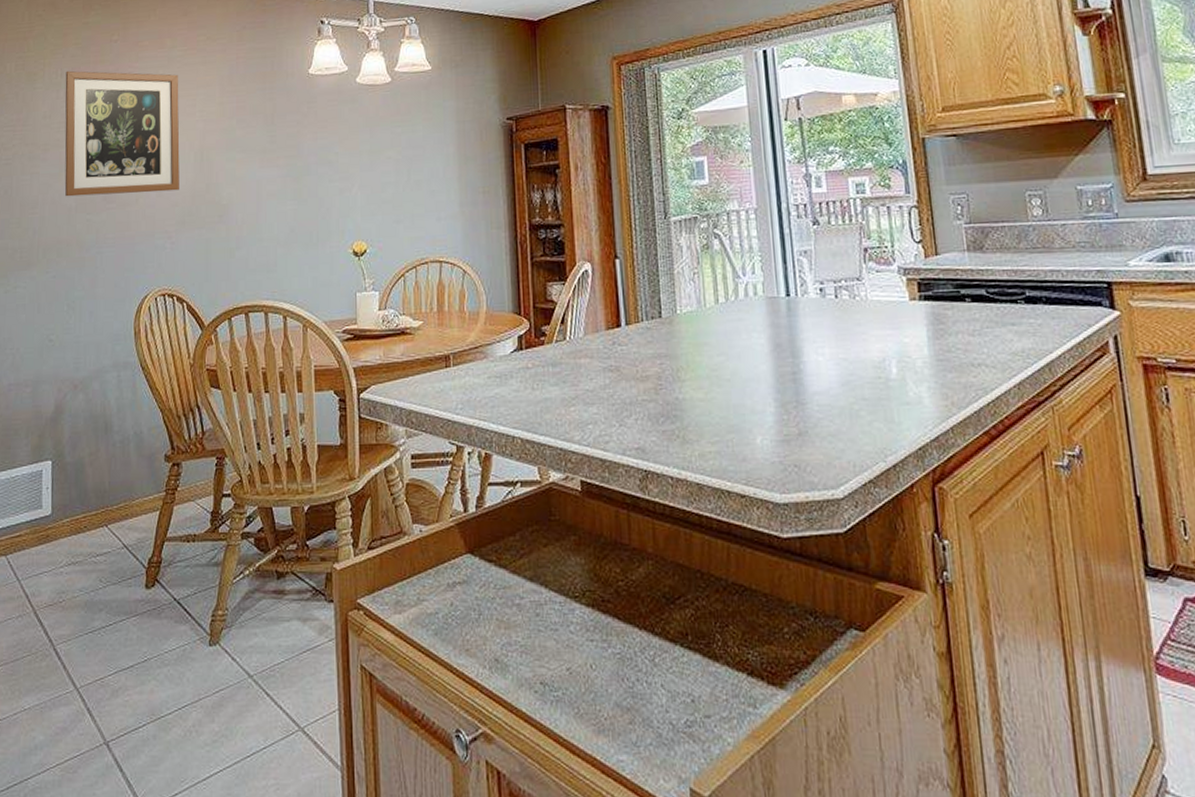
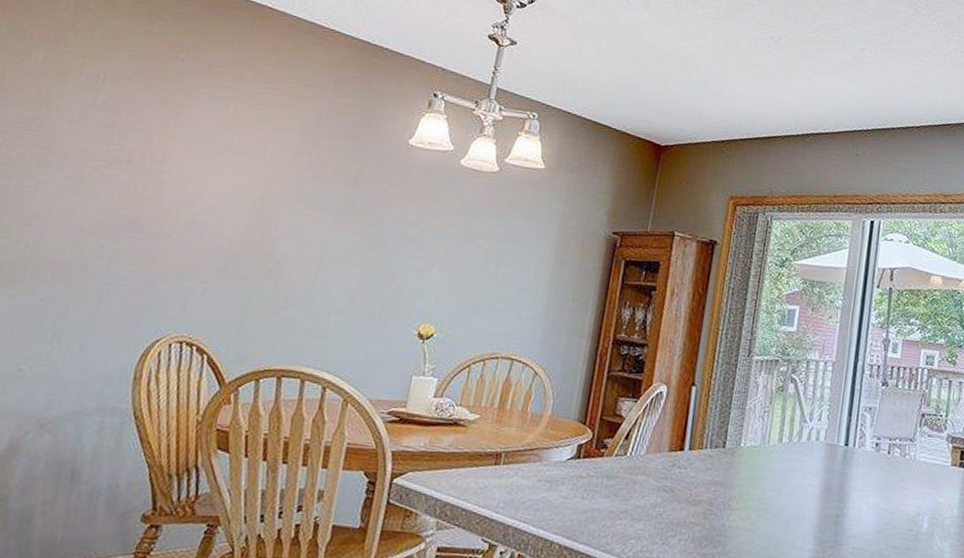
wall art: present [64,70,180,197] -> none [77,77,253,234]

